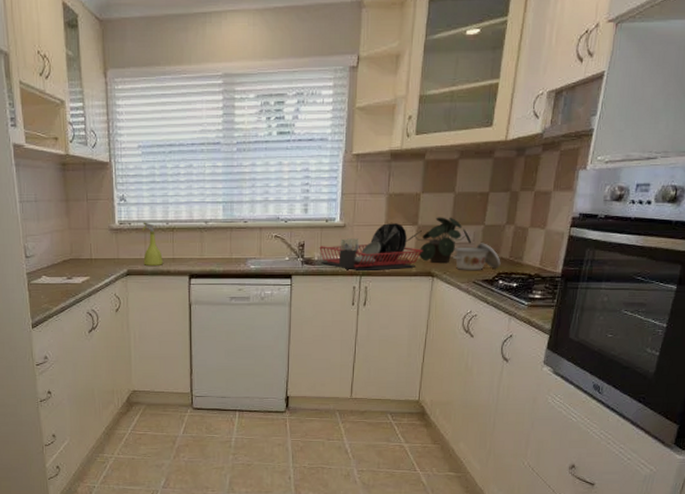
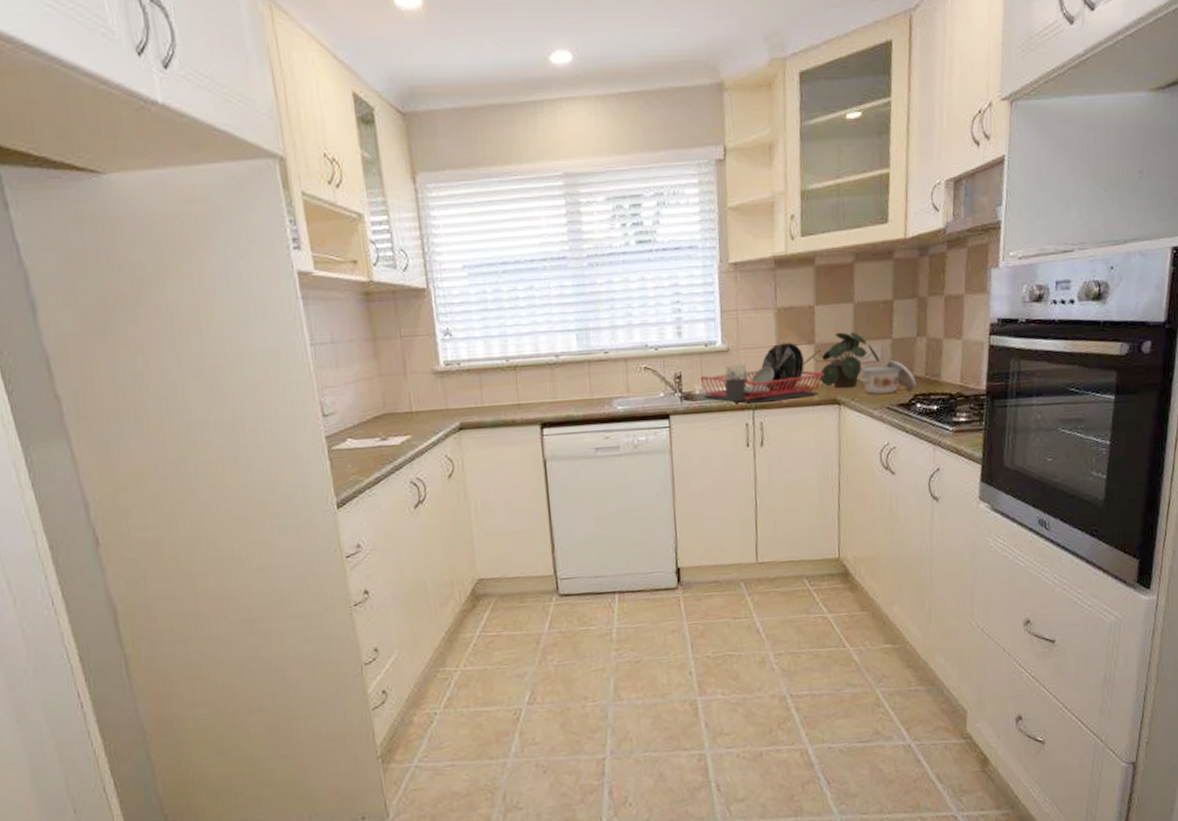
spray bottle: present [142,222,163,267] -> none [475,360,506,417]

